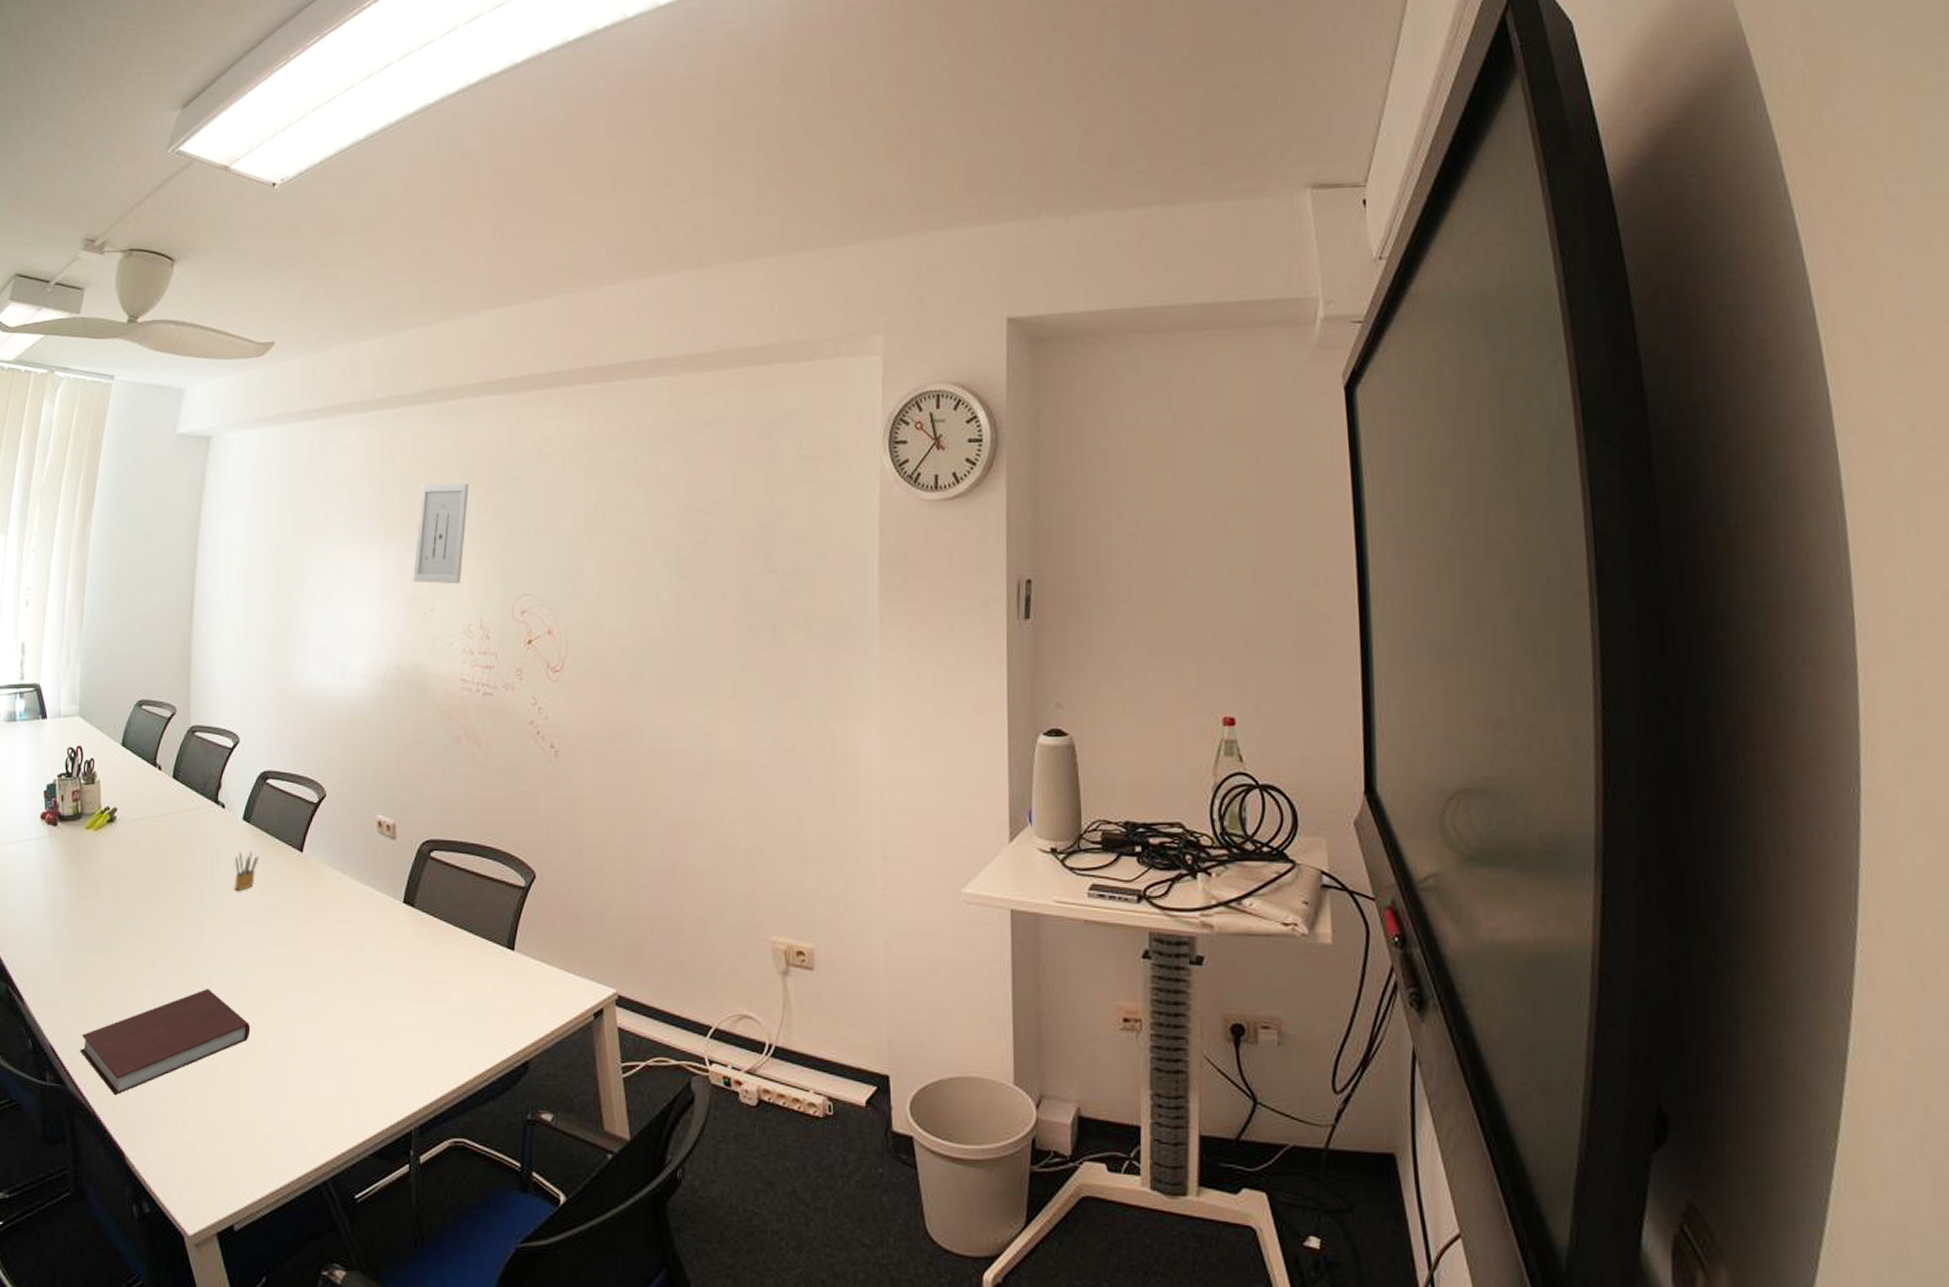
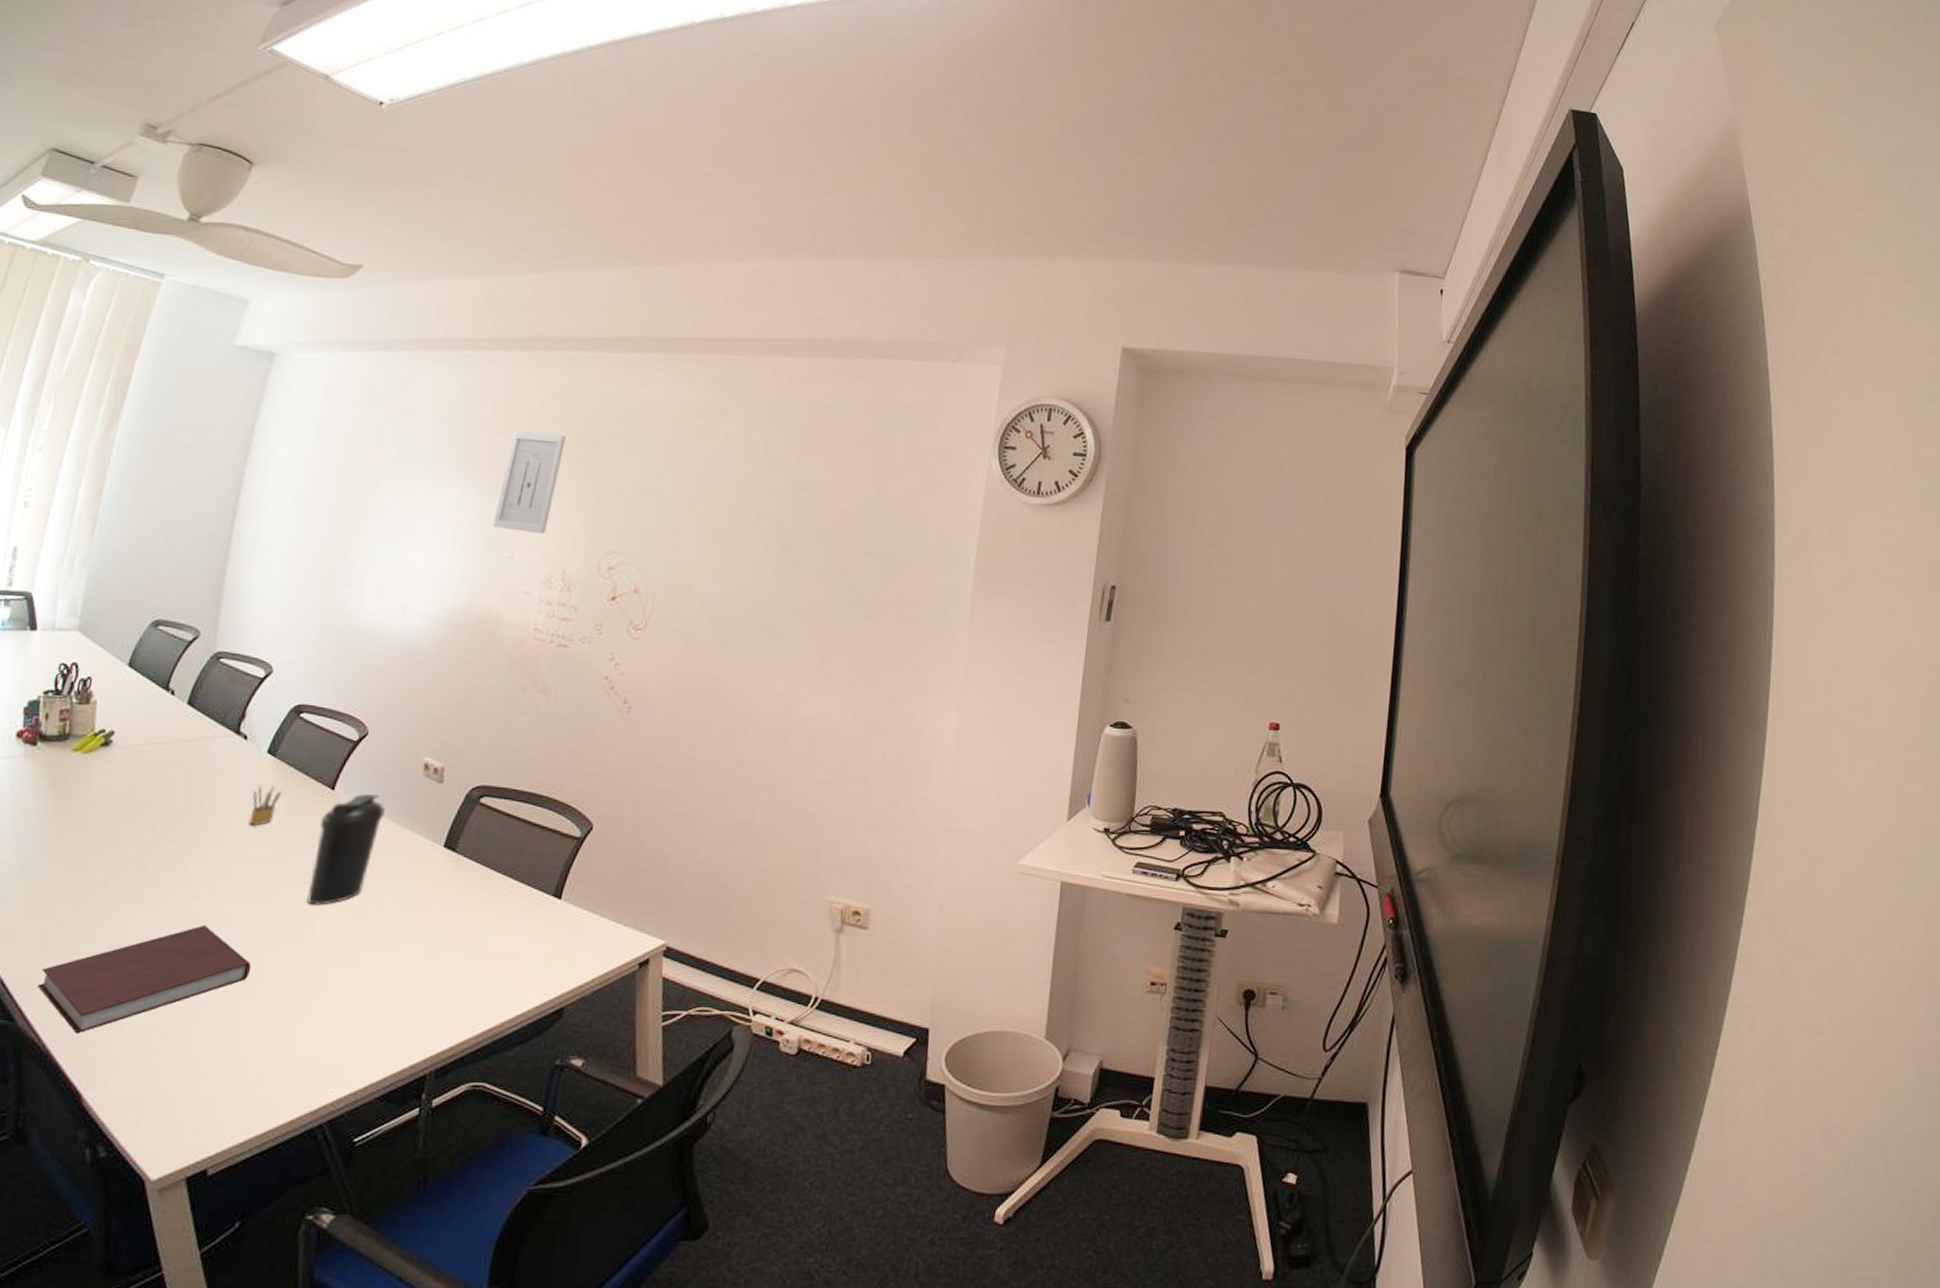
water bottle: none [291,855,348,966] -> present [307,794,385,906]

